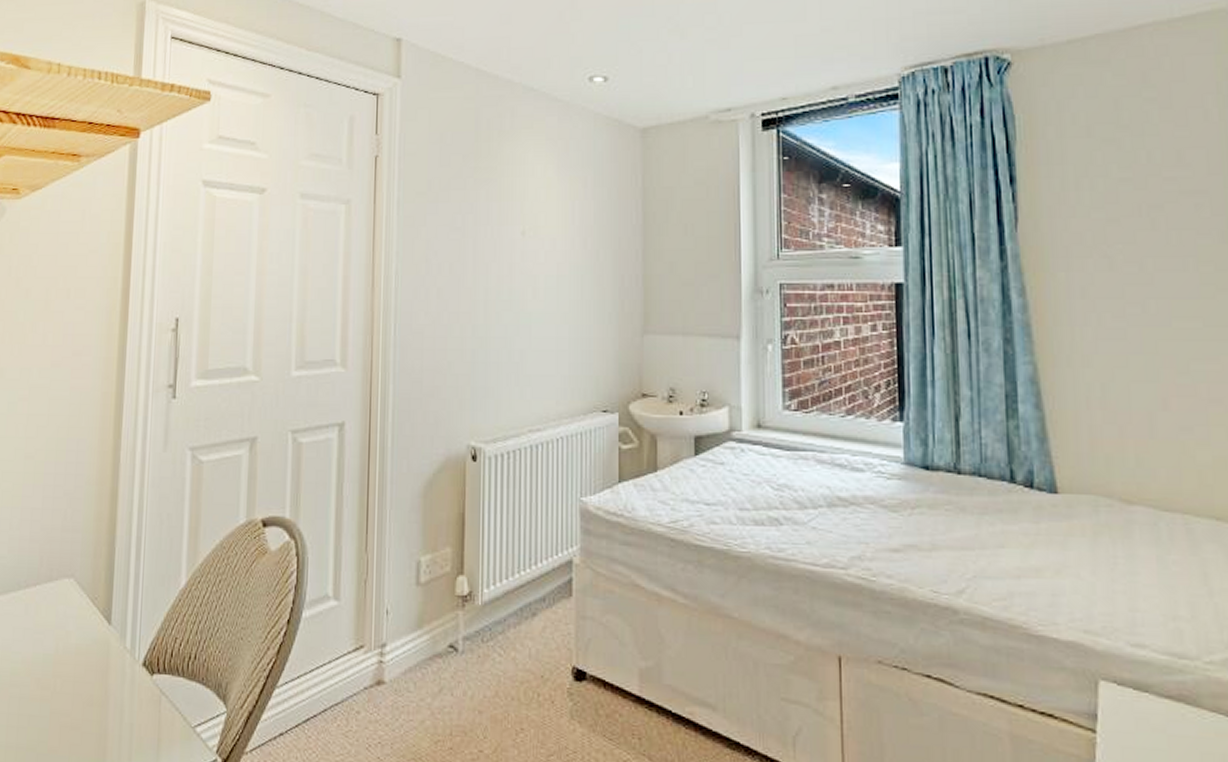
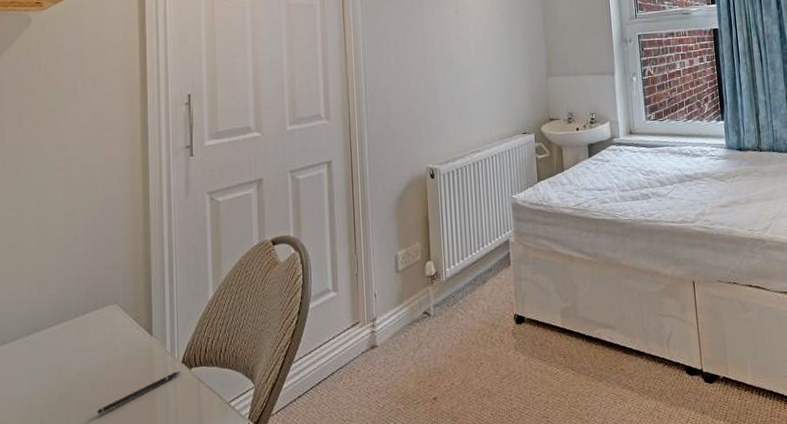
pen: none [40,675,140,716] -> present [97,371,180,414]

